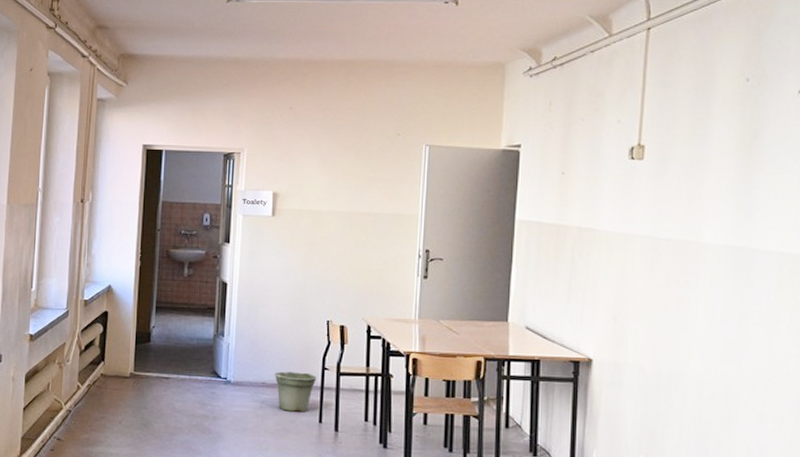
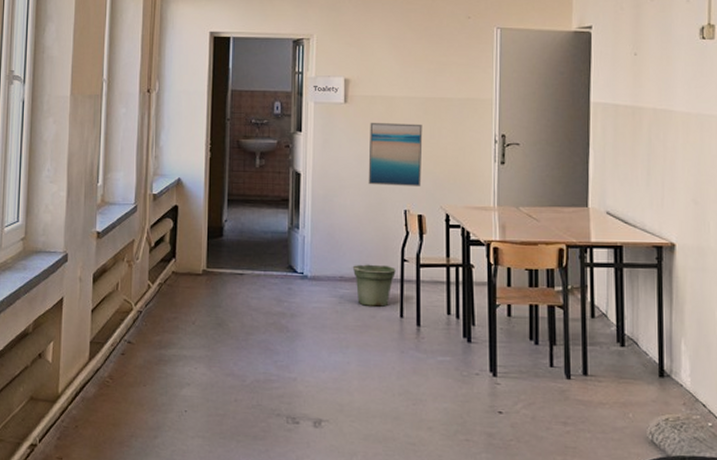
wall art: none [293,236,348,298] -> present [368,123,423,186]

